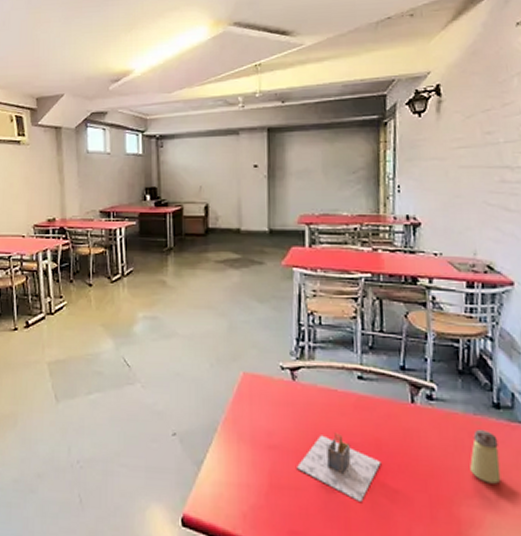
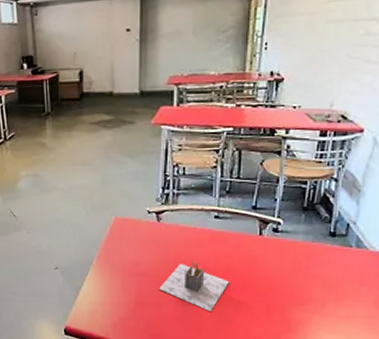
saltshaker: present [470,430,501,484] -> none [304,254,330,294]

